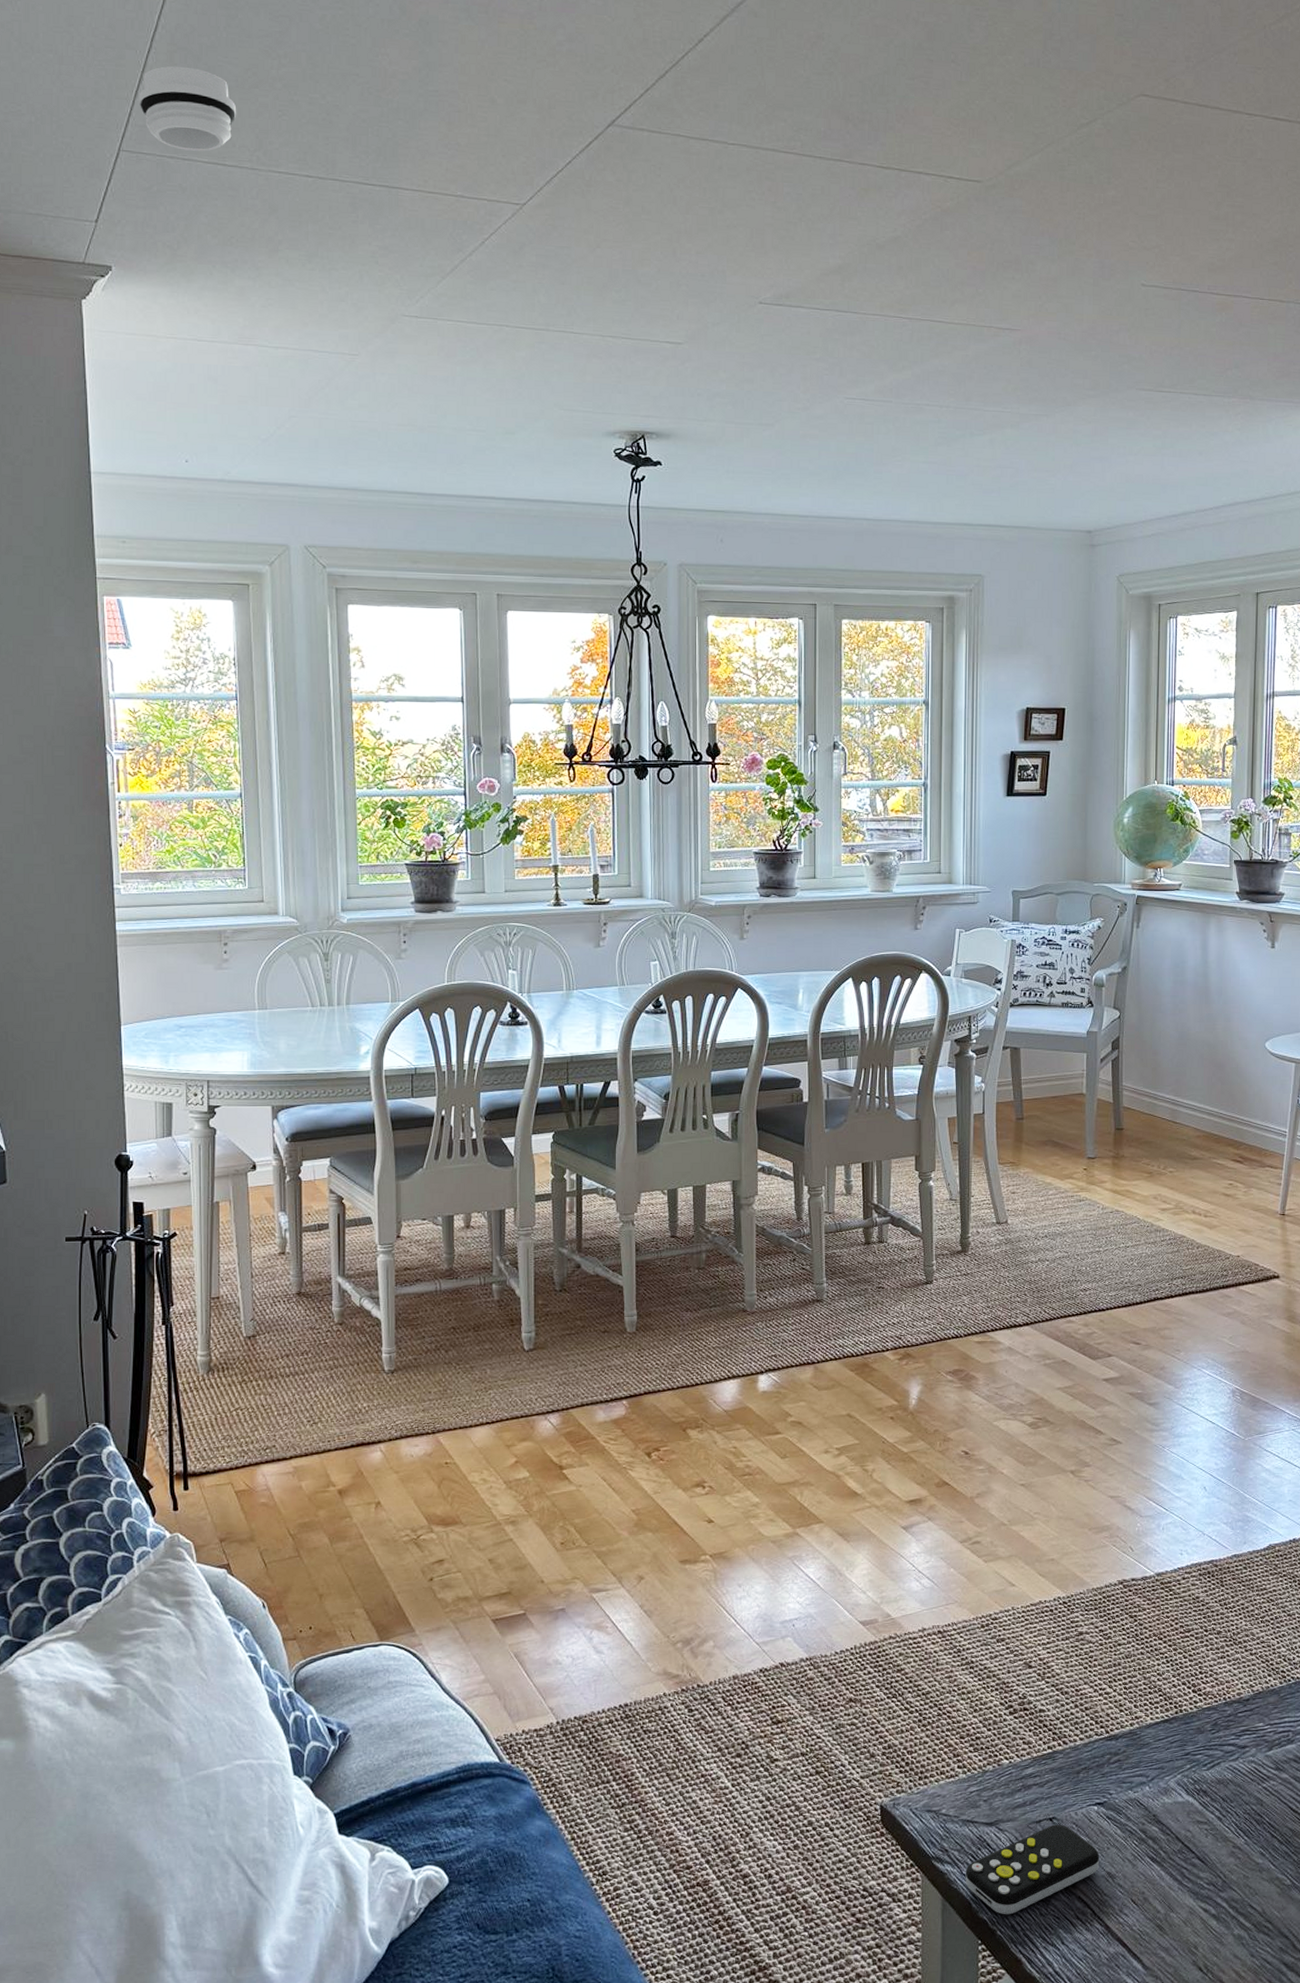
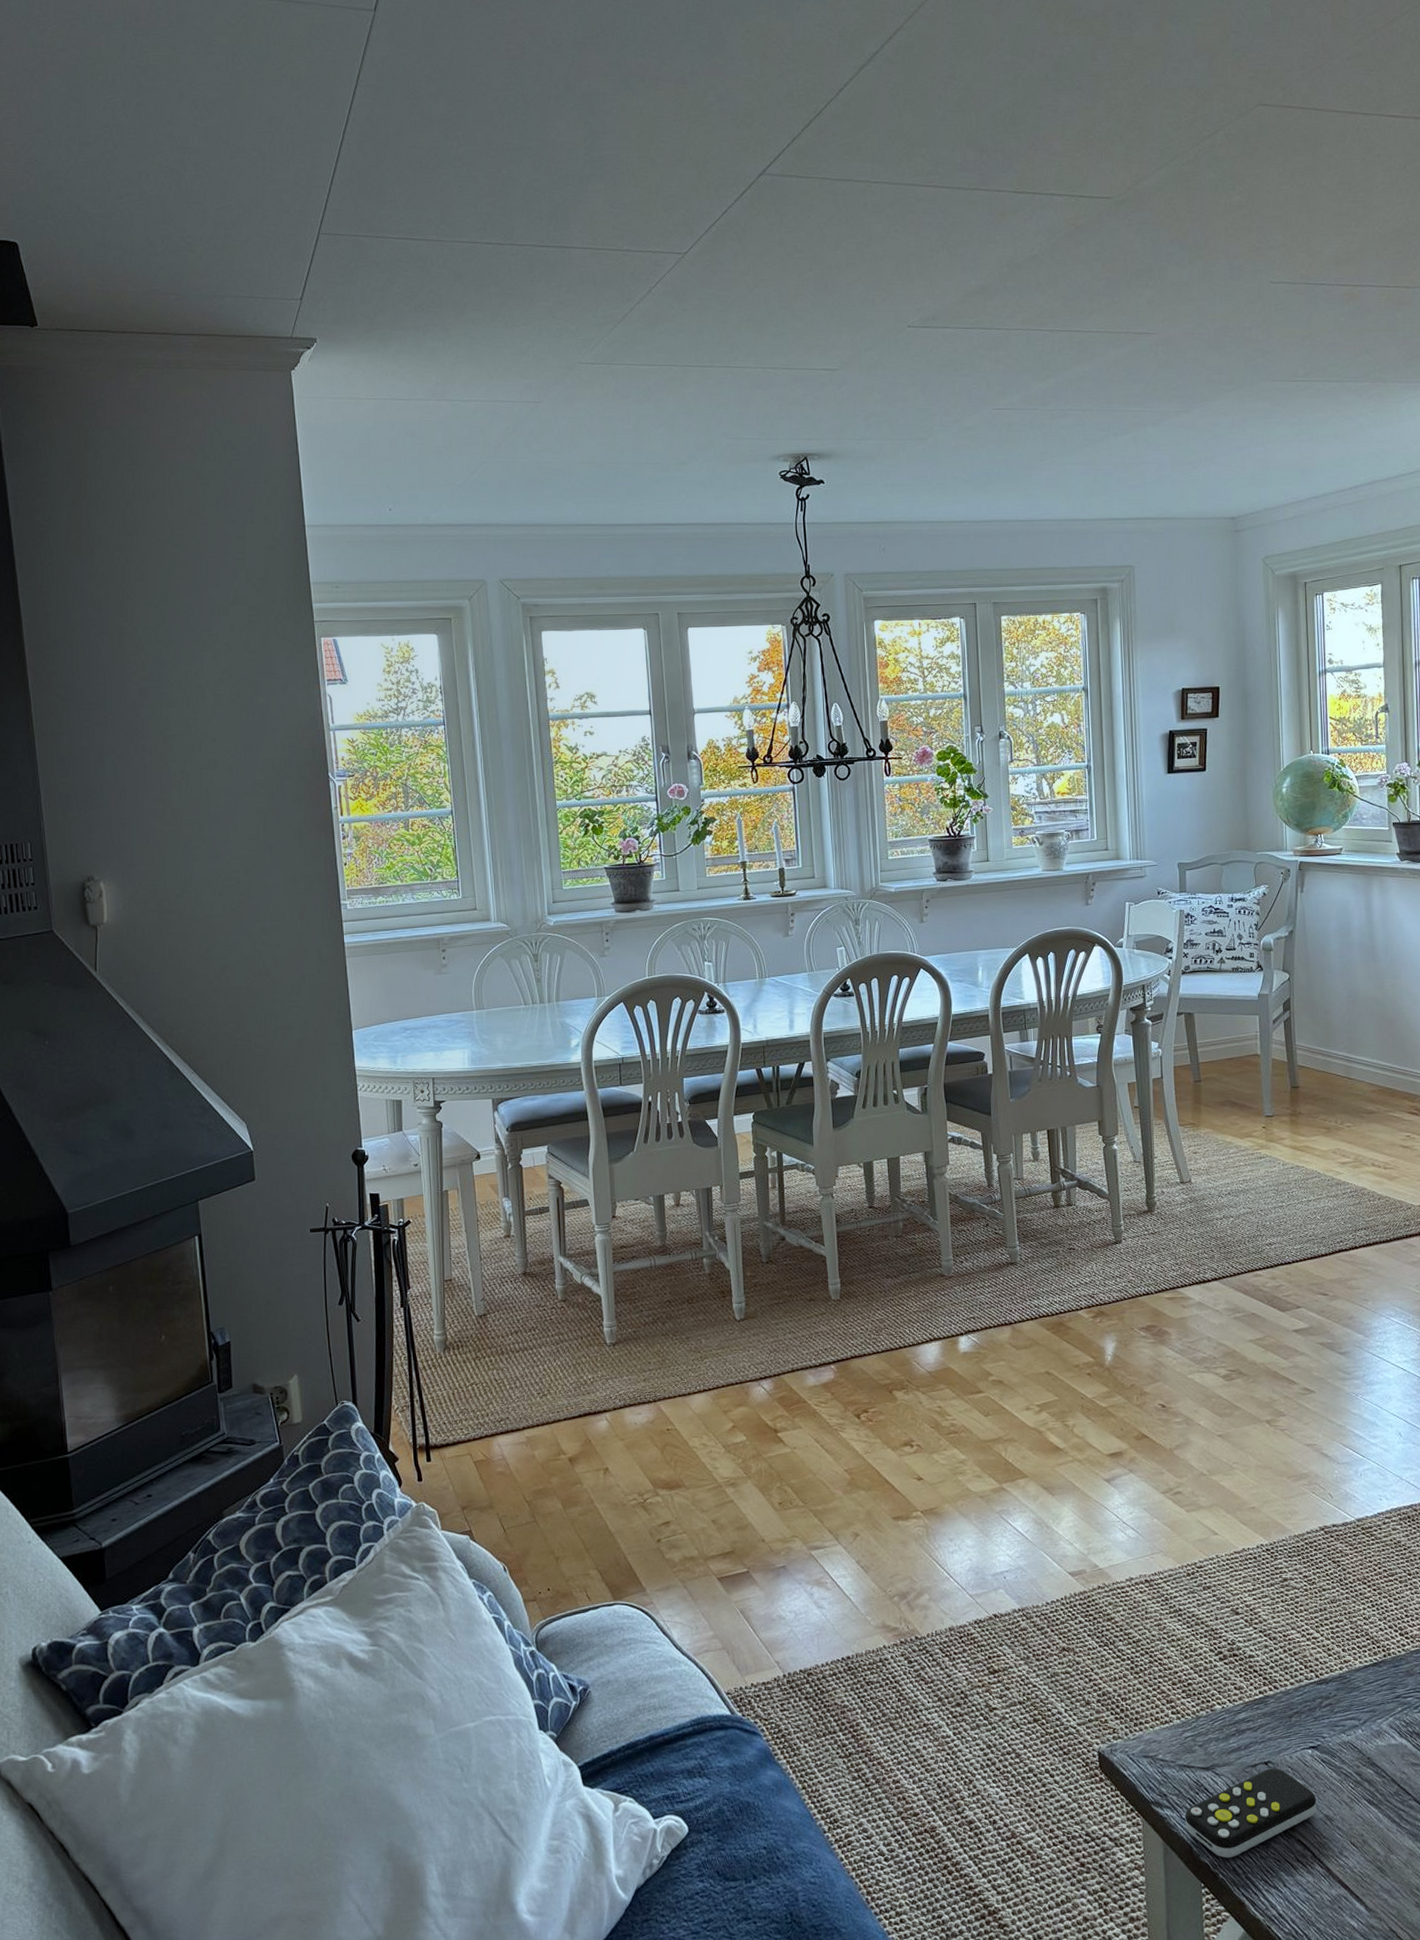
smoke detector: present [138,65,237,151] -> none [334,154,422,229]

